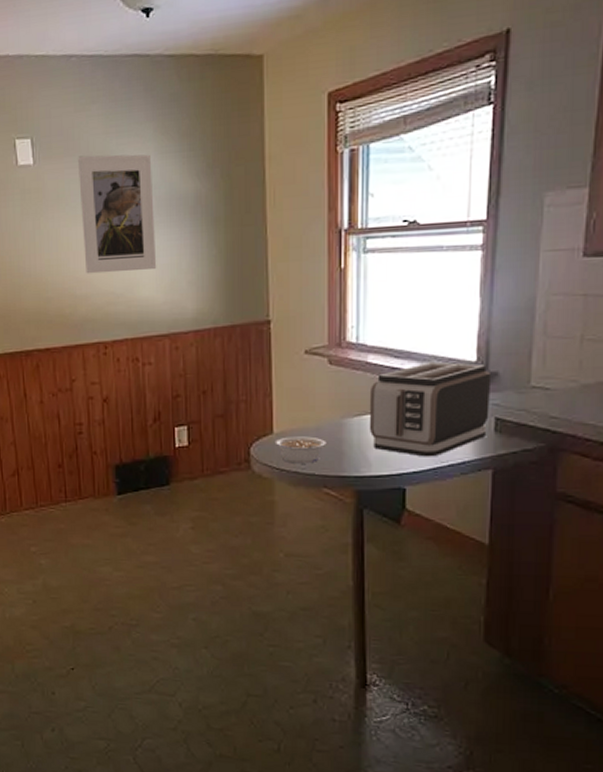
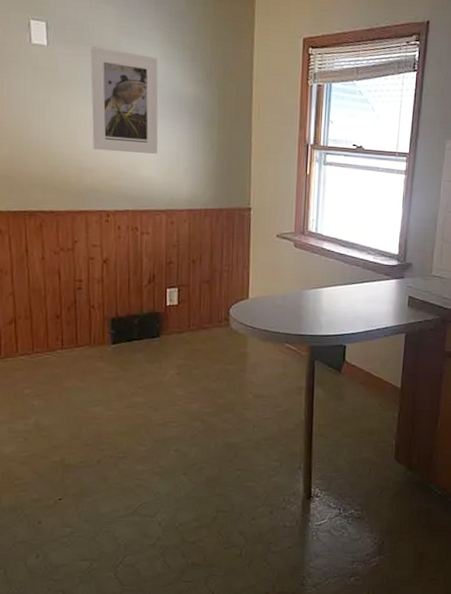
legume: present [275,436,327,464] -> none [249,301,290,324]
toaster: present [369,361,492,457] -> none [321,251,408,323]

